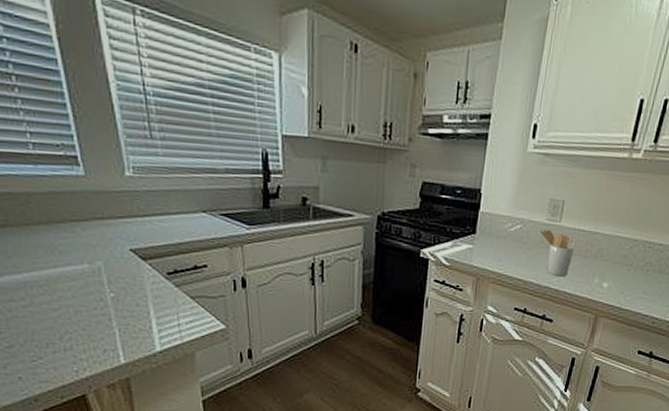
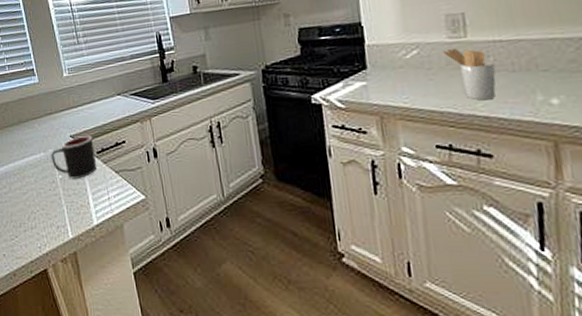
mug: none [99,252,166,300] -> present [51,136,97,179]

